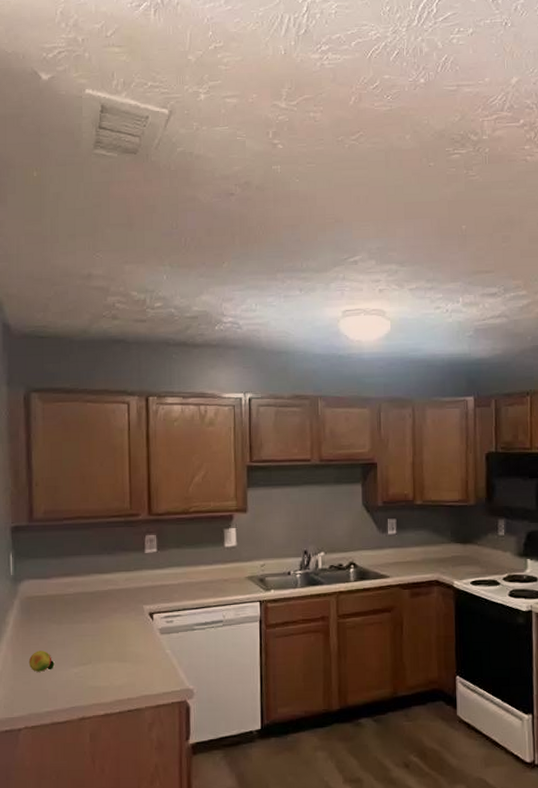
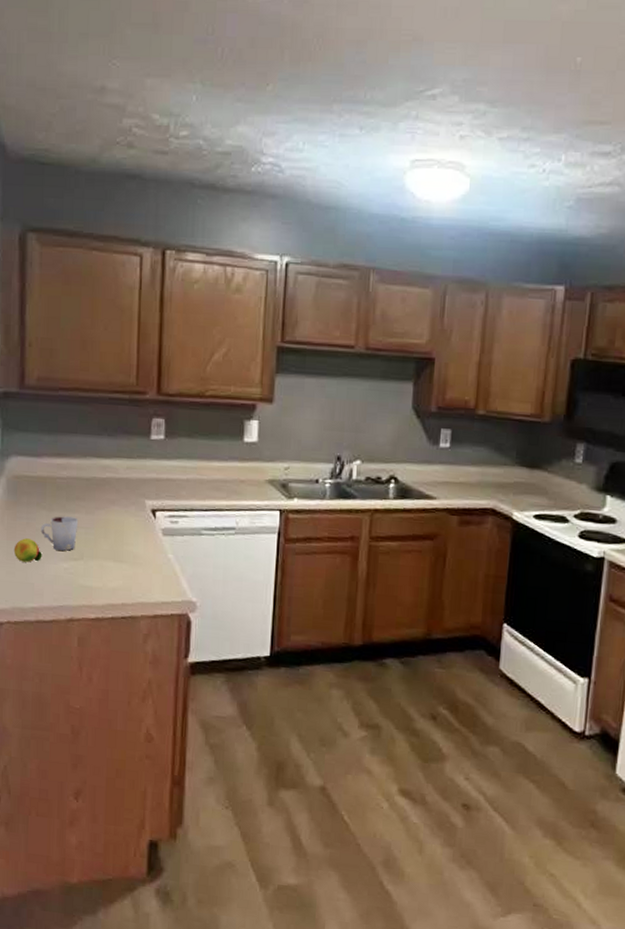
cup: none [52,627,86,658] -> present [40,516,79,551]

